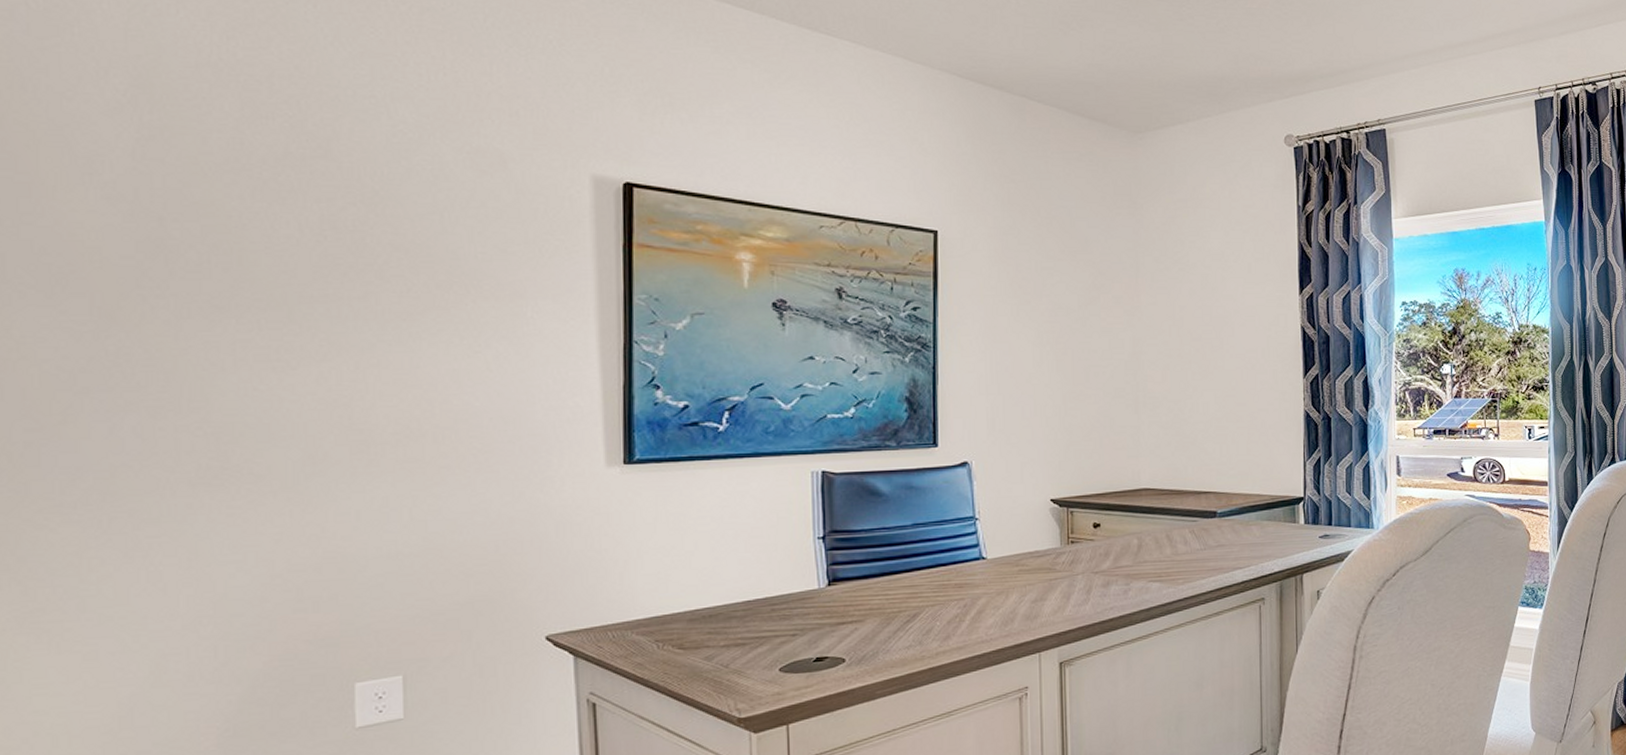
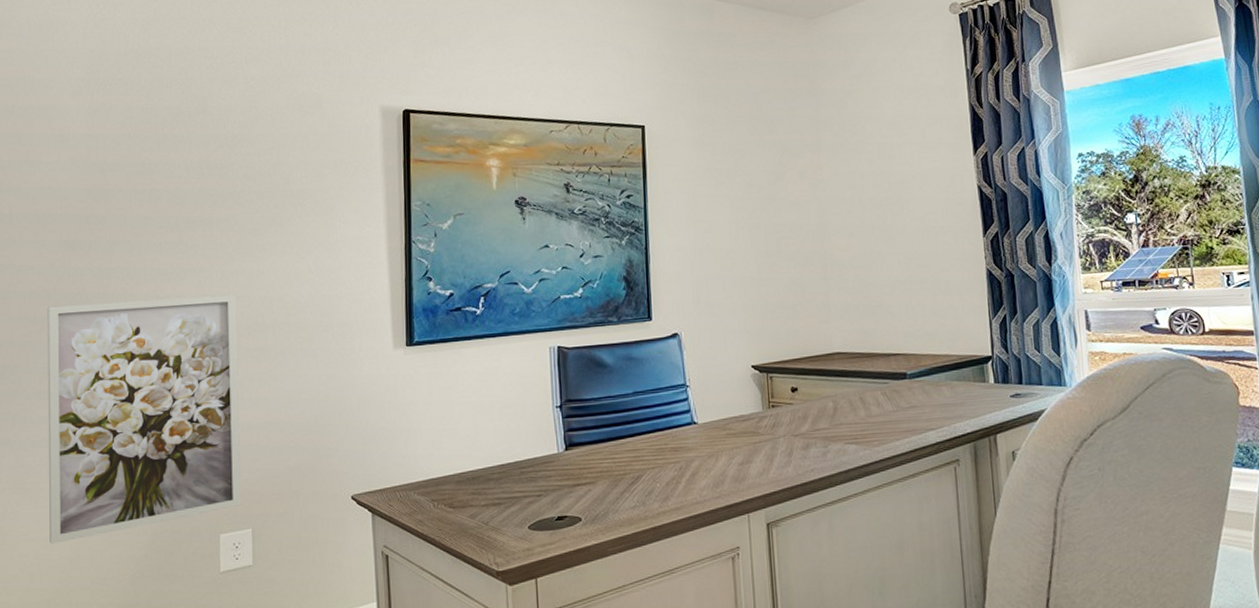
wall art: none [71,391,386,698] -> present [47,294,241,544]

